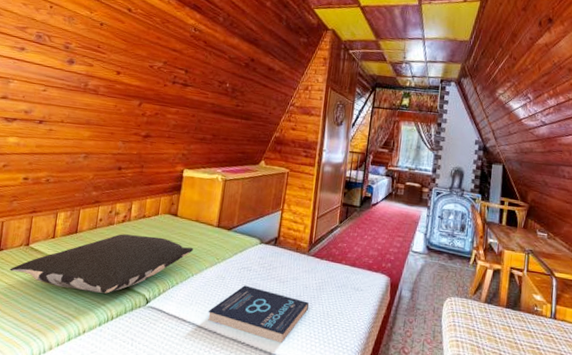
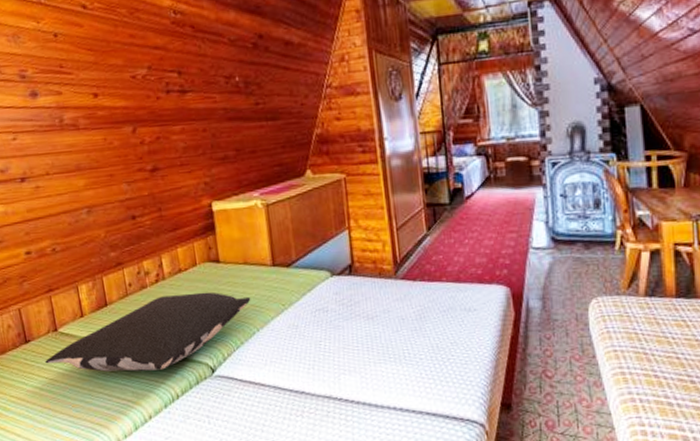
book: present [208,285,309,344] -> none [288,330,411,392]

